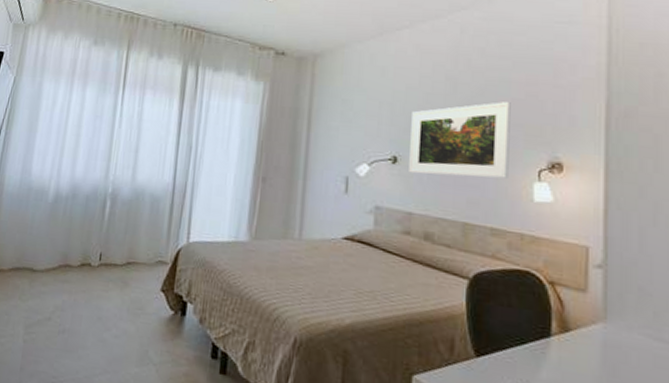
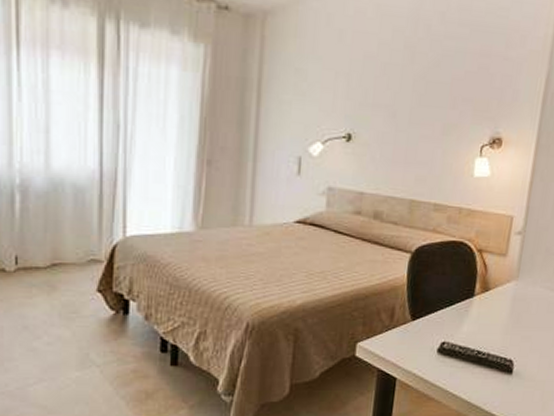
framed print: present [409,102,511,179] -> none [362,74,464,155]

